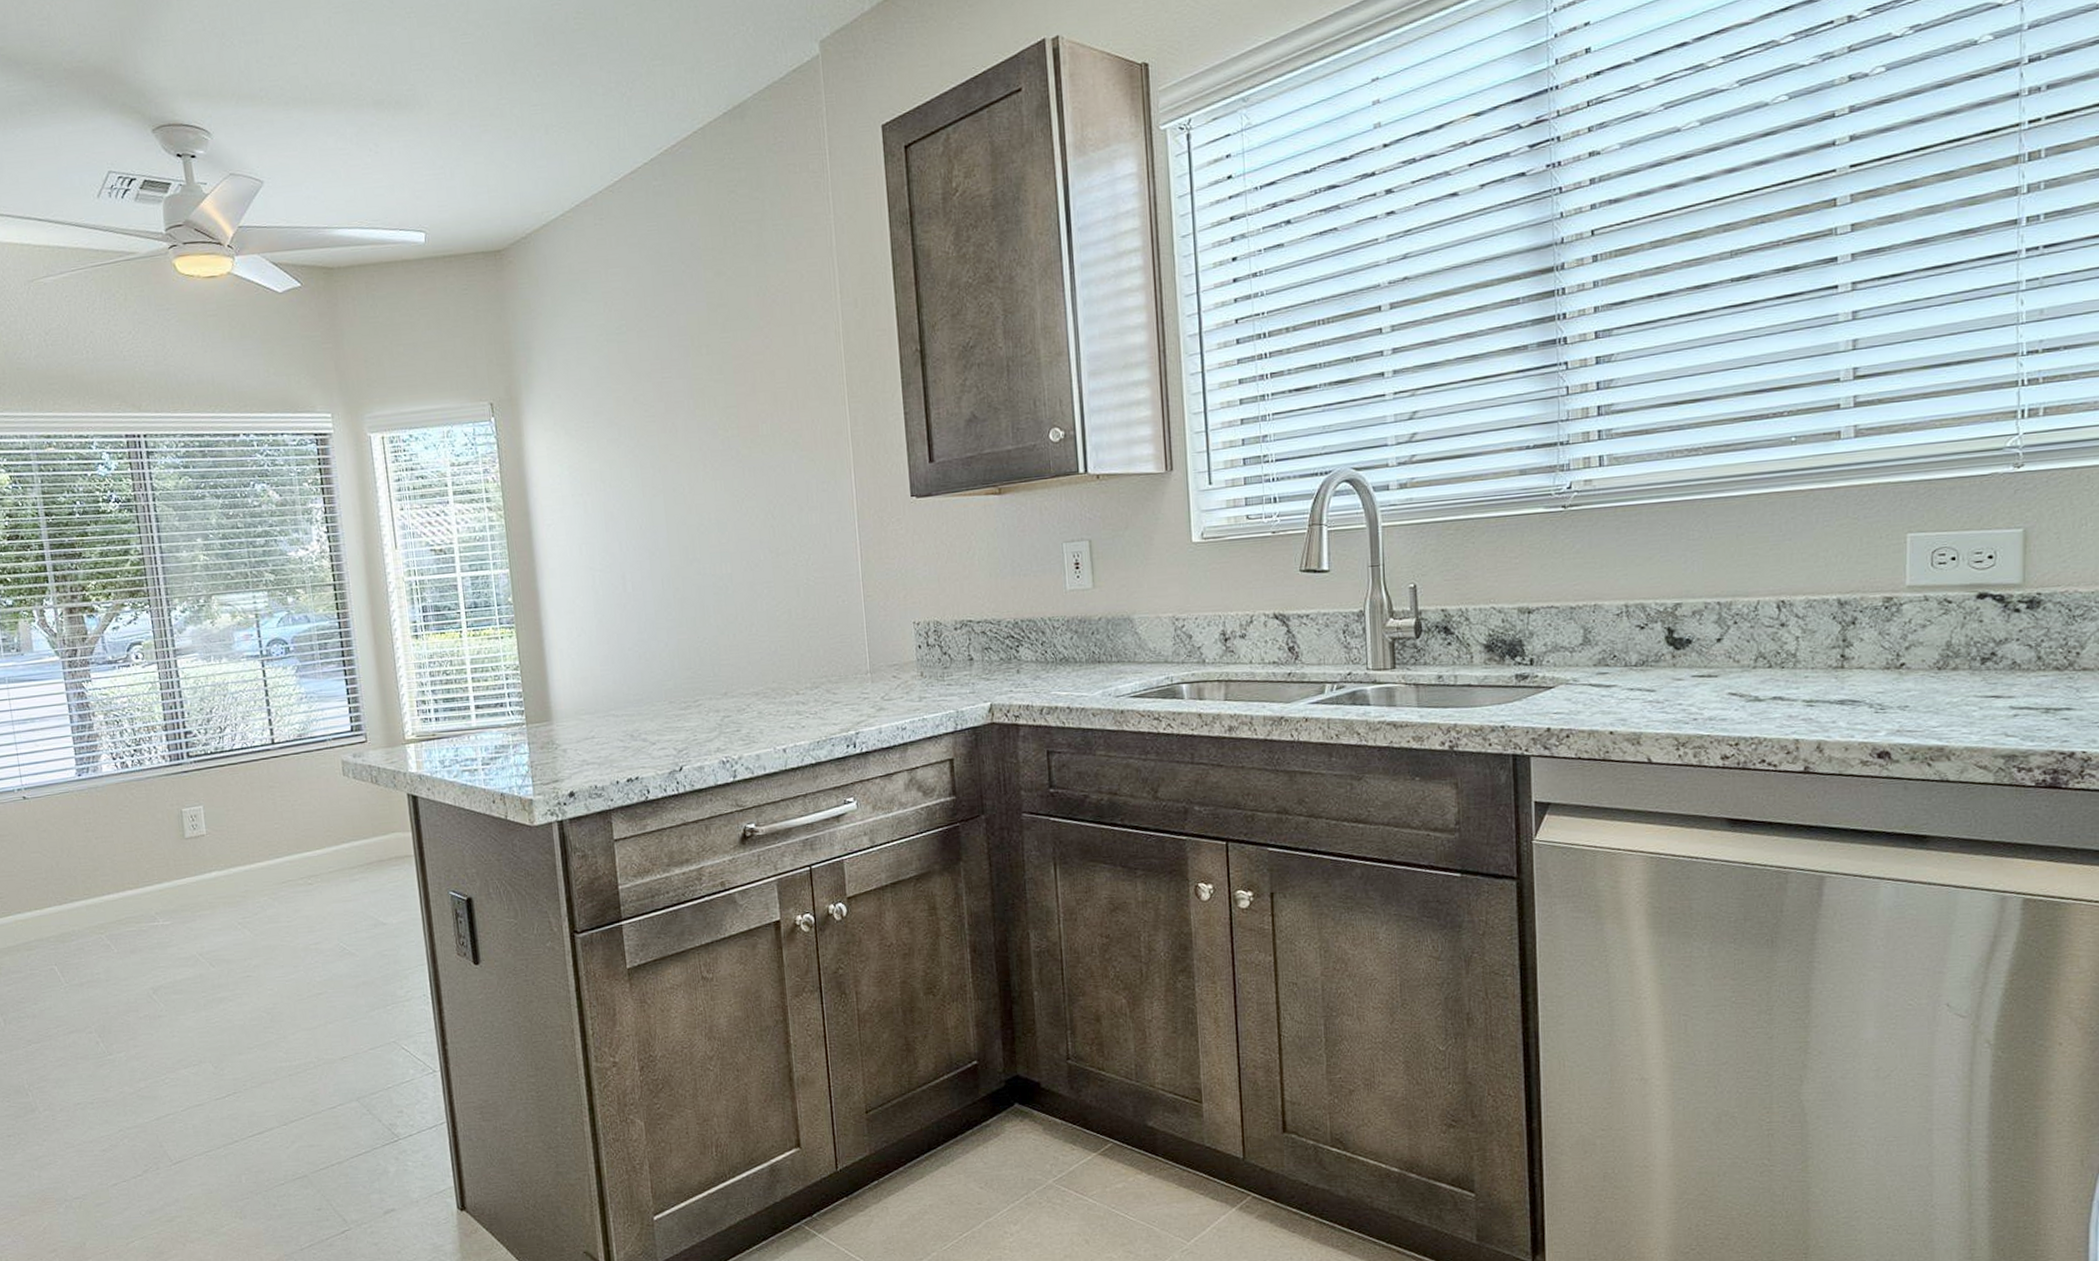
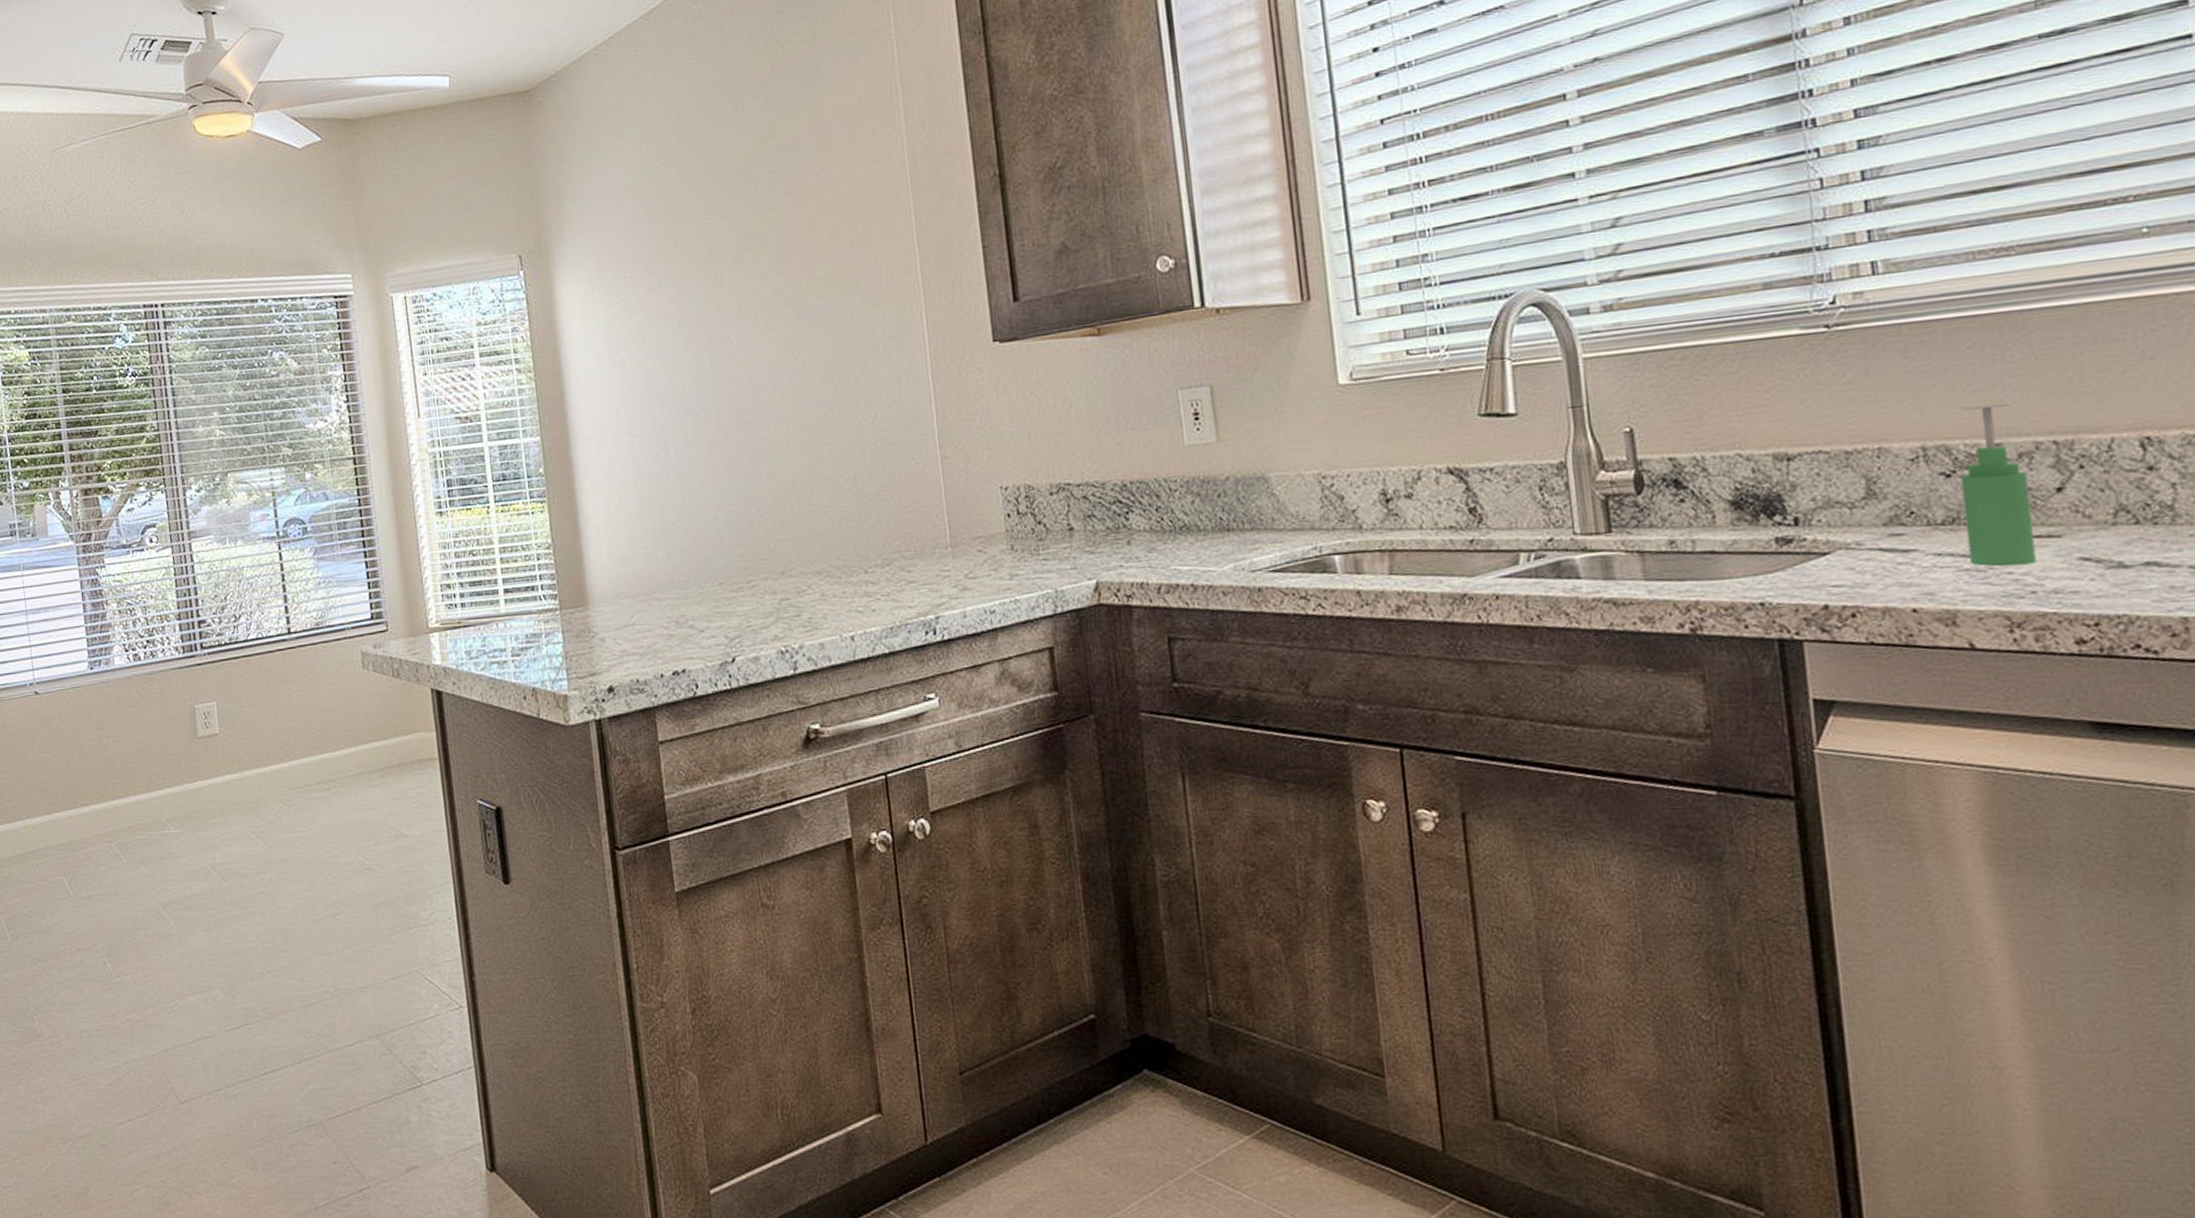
soap dispenser: none [1651,571,1699,699] -> present [1960,403,2036,566]

